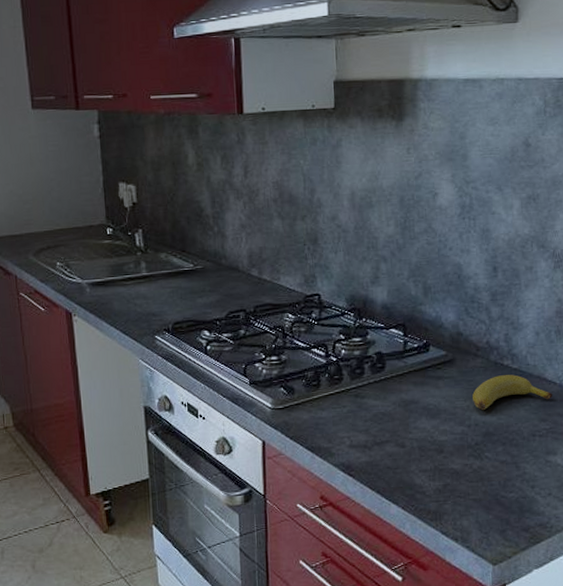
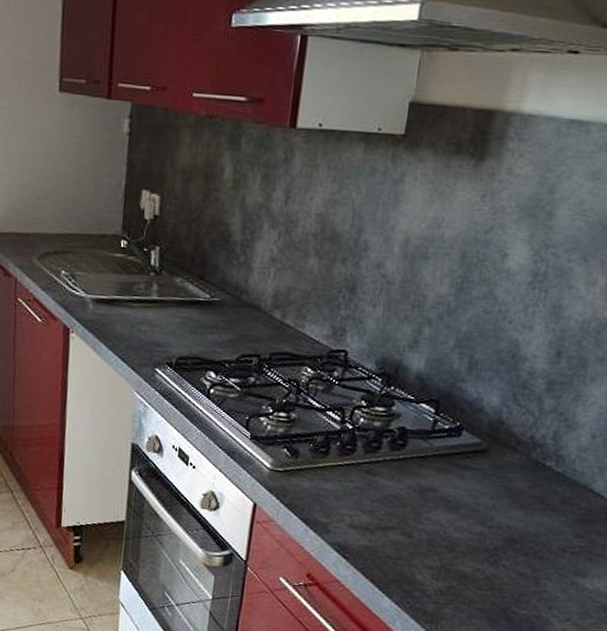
banana: present [472,374,553,411] -> none [501,476,598,515]

